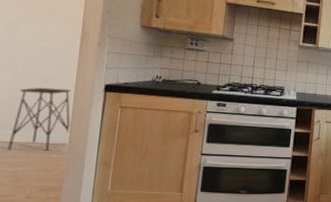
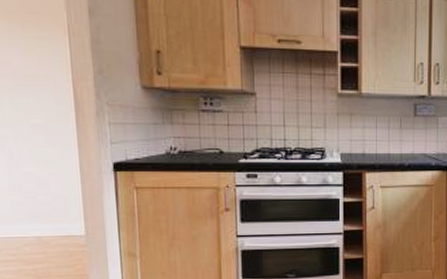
side table: present [7,87,71,151] -> none [20,172,86,247]

